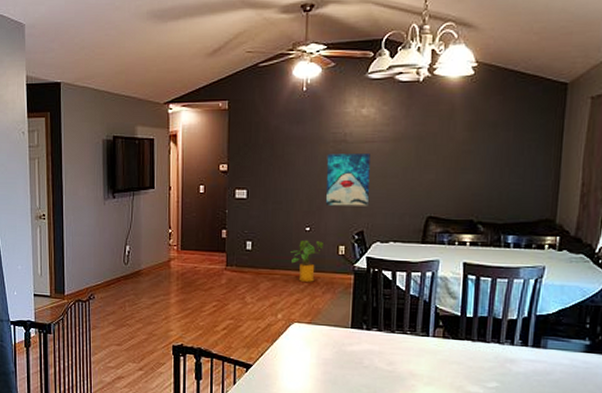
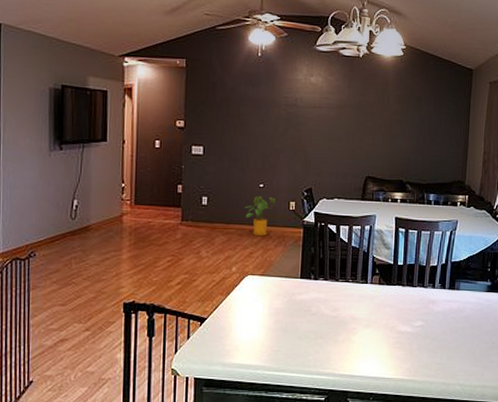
wall art: present [326,154,371,206] -> none [278,116,318,166]

